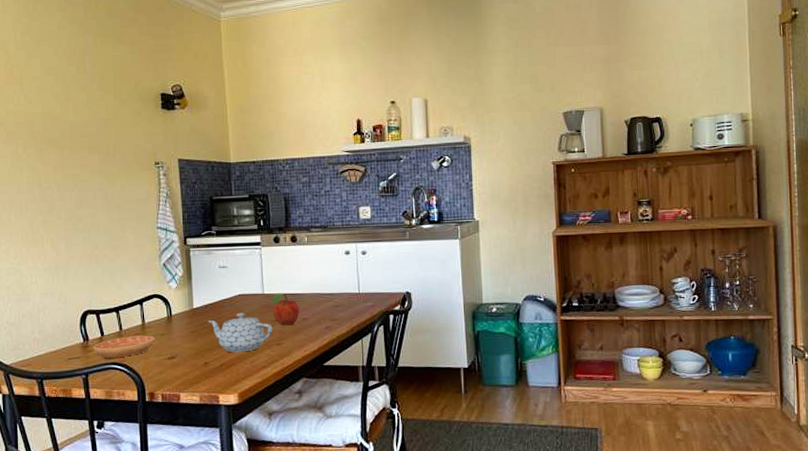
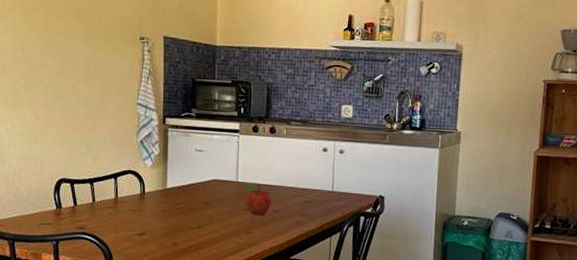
saucer: present [93,335,155,359] -> none [65,208,127,229]
teapot: present [208,313,273,353] -> none [180,198,243,237]

